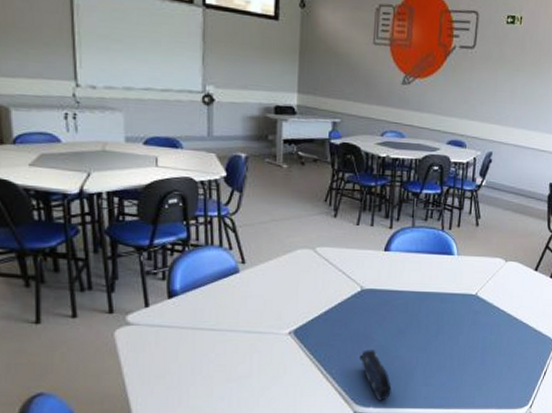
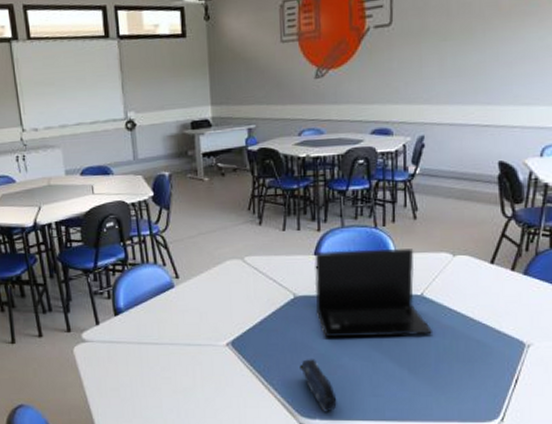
laptop: none [381,248,483,331] -> present [314,249,434,338]

